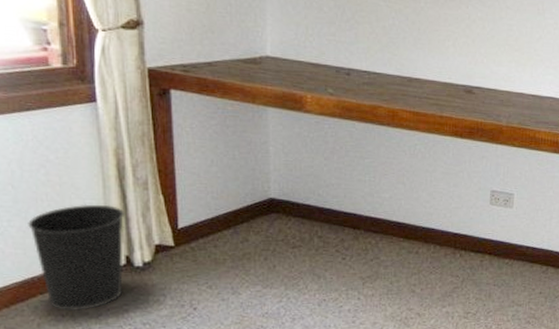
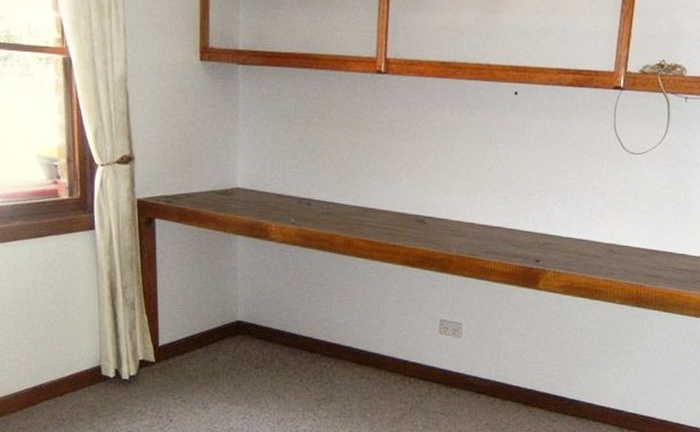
wastebasket: present [28,204,125,311] -> none [39,321,116,416]

